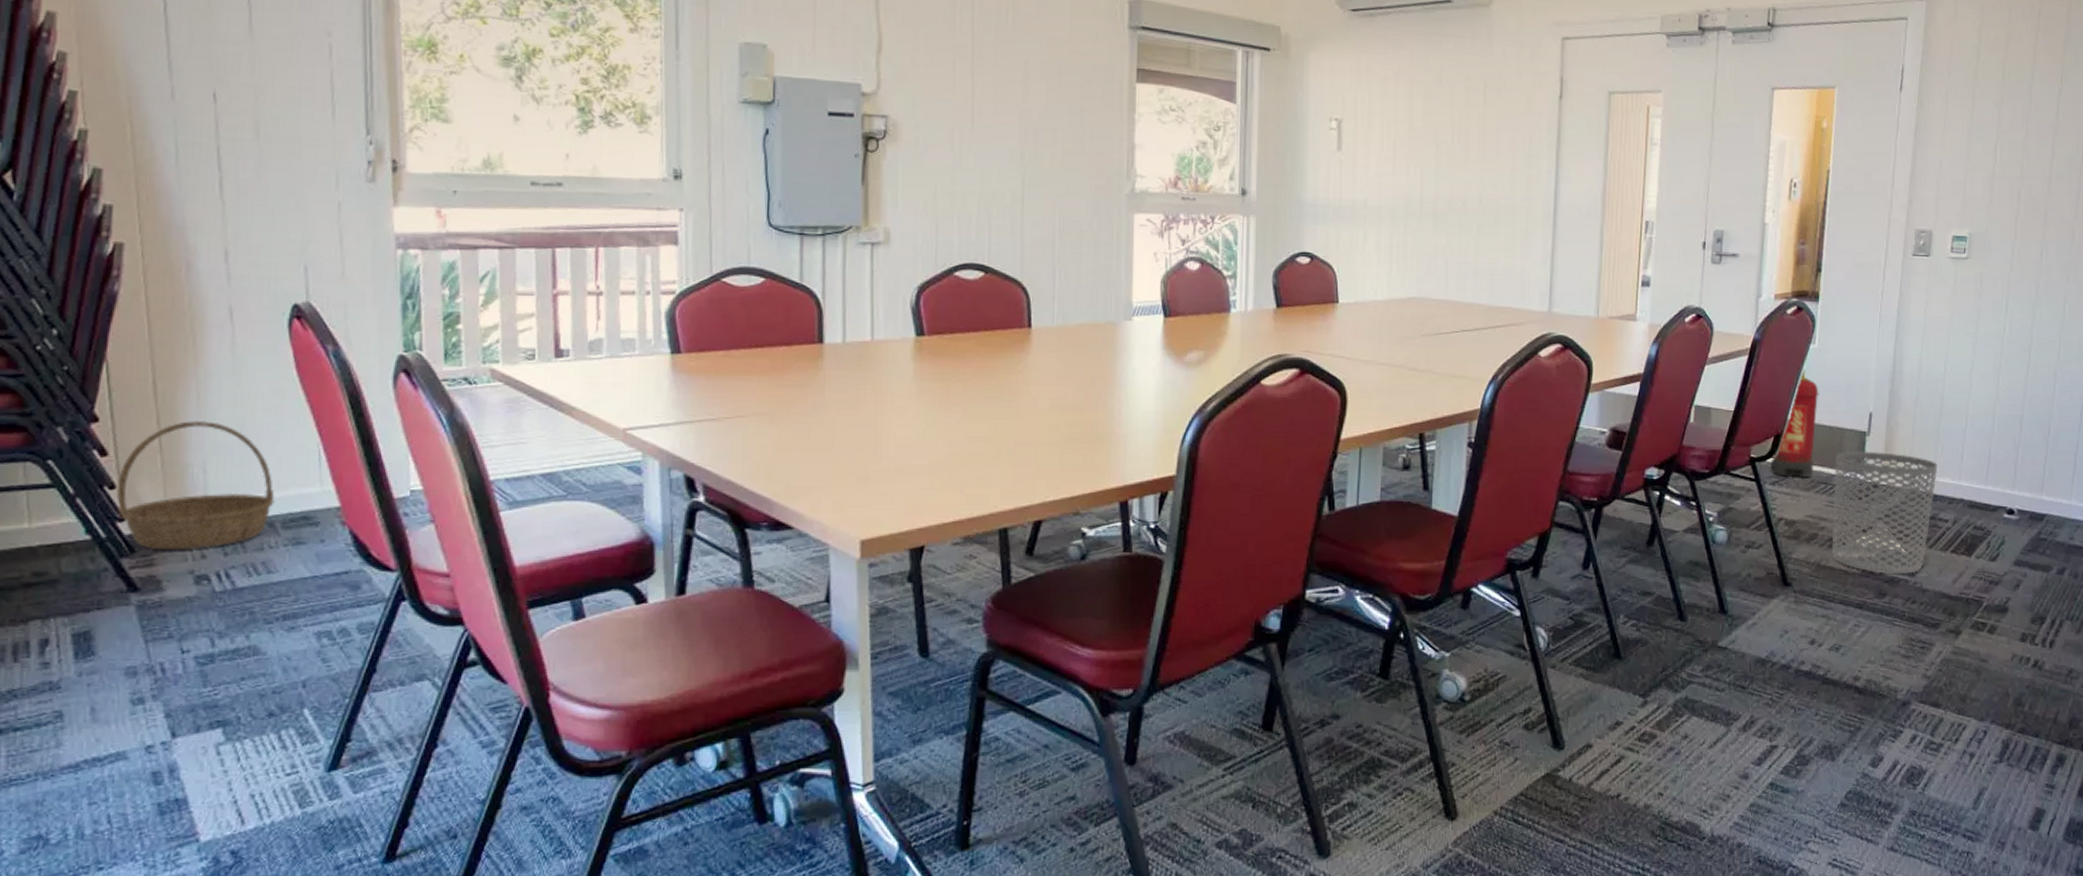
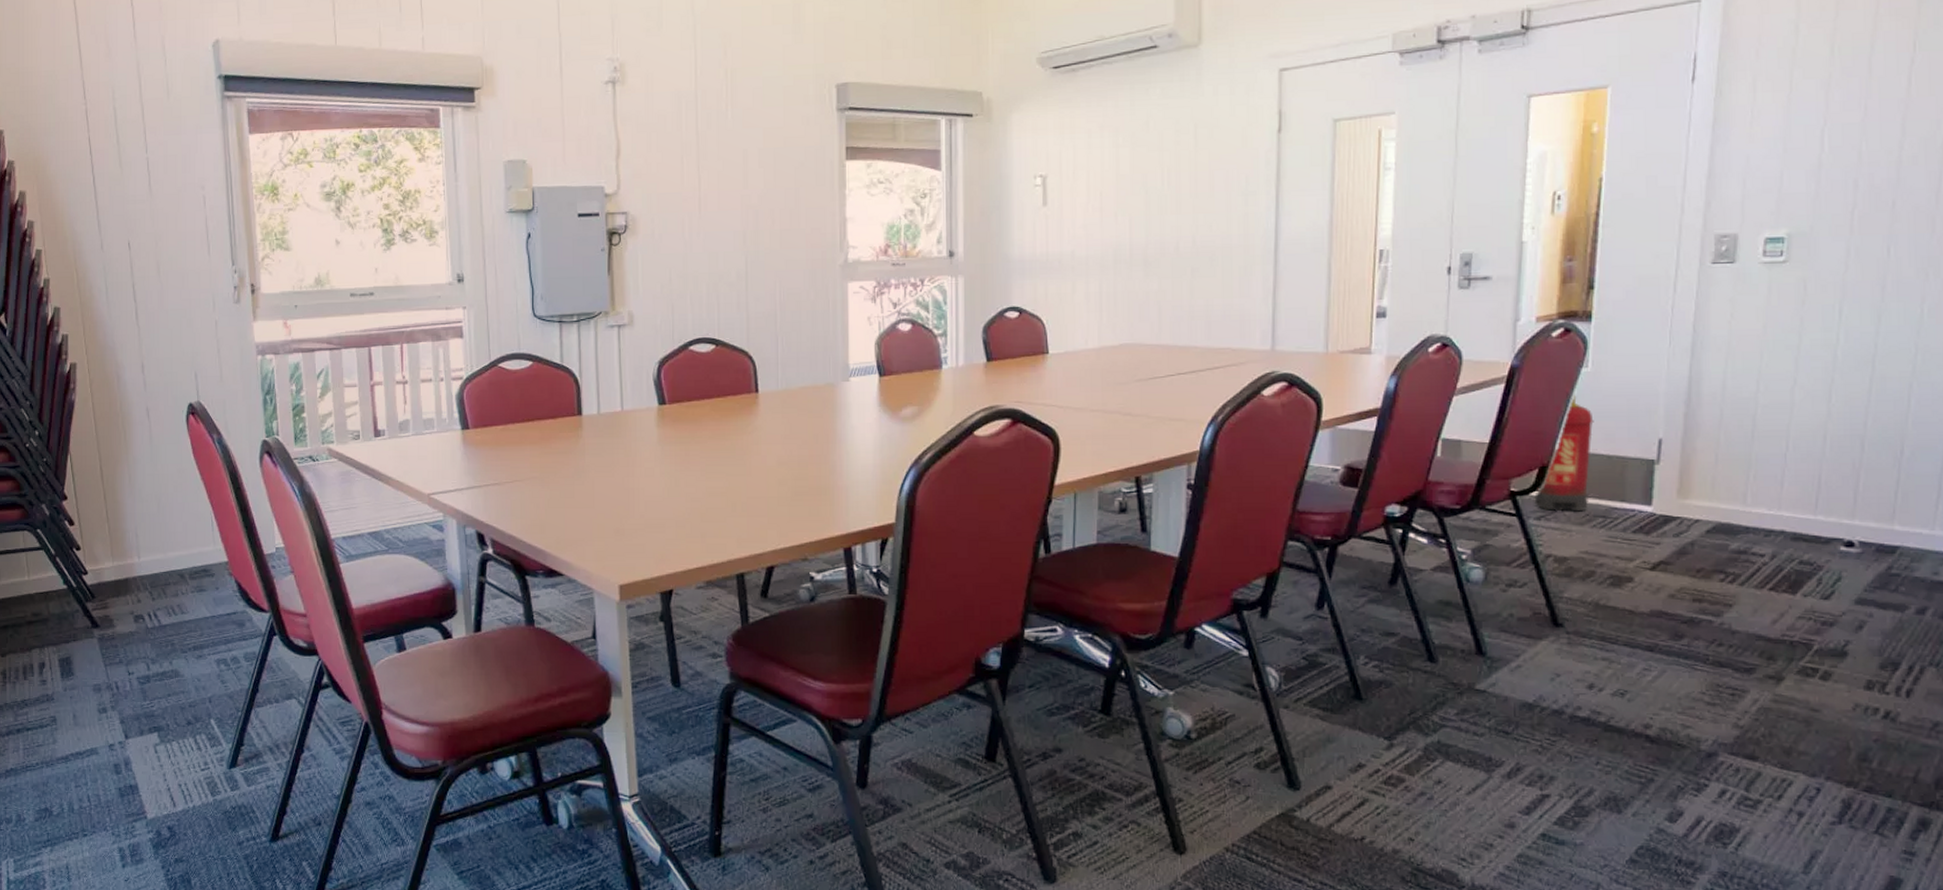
basket: present [116,421,275,550] -> none [81,497,184,596]
waste bin: present [1832,452,1938,574] -> none [1613,481,1750,614]

